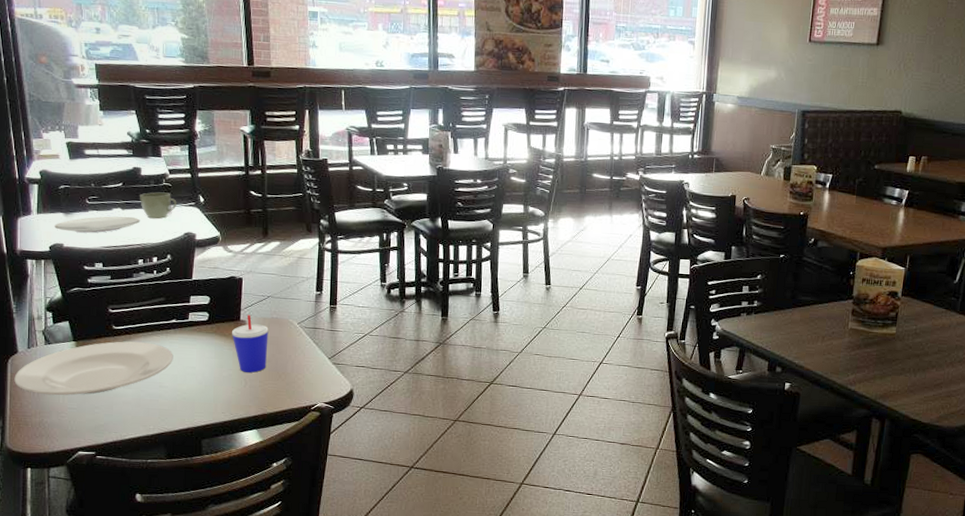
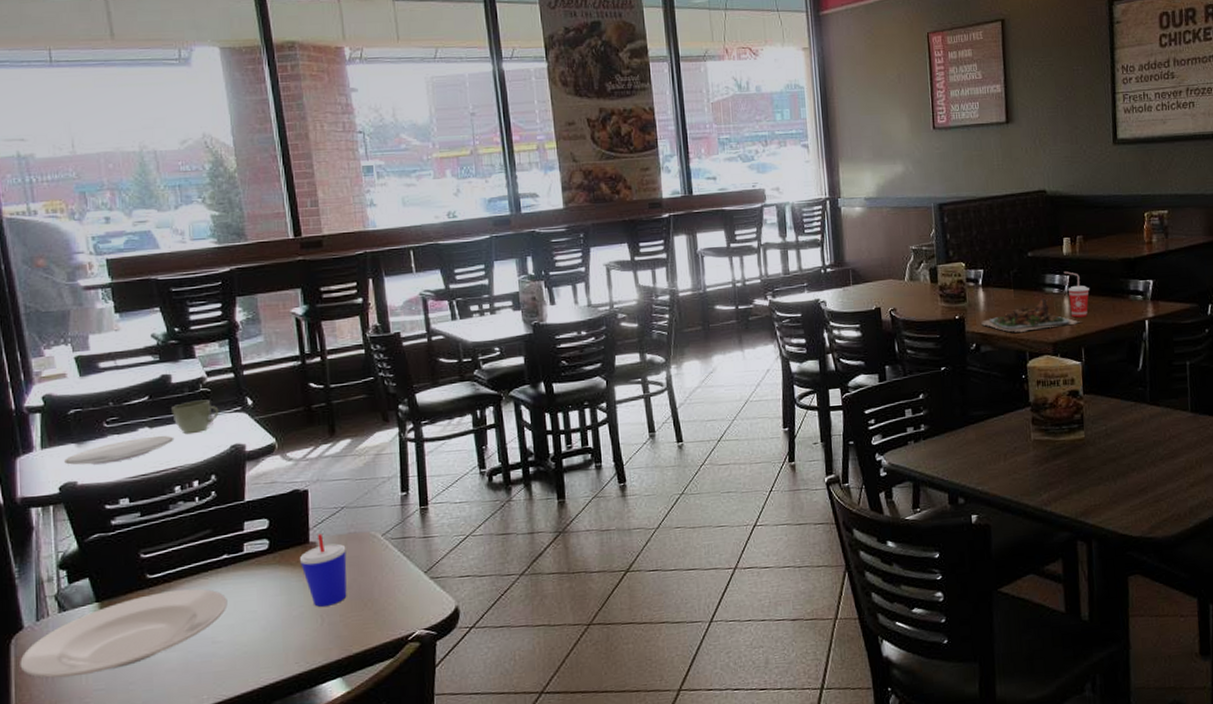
food platter: none [822,208,910,235] -> present [981,298,1080,333]
beverage cup: none [903,187,924,229] -> present [1063,271,1089,318]

